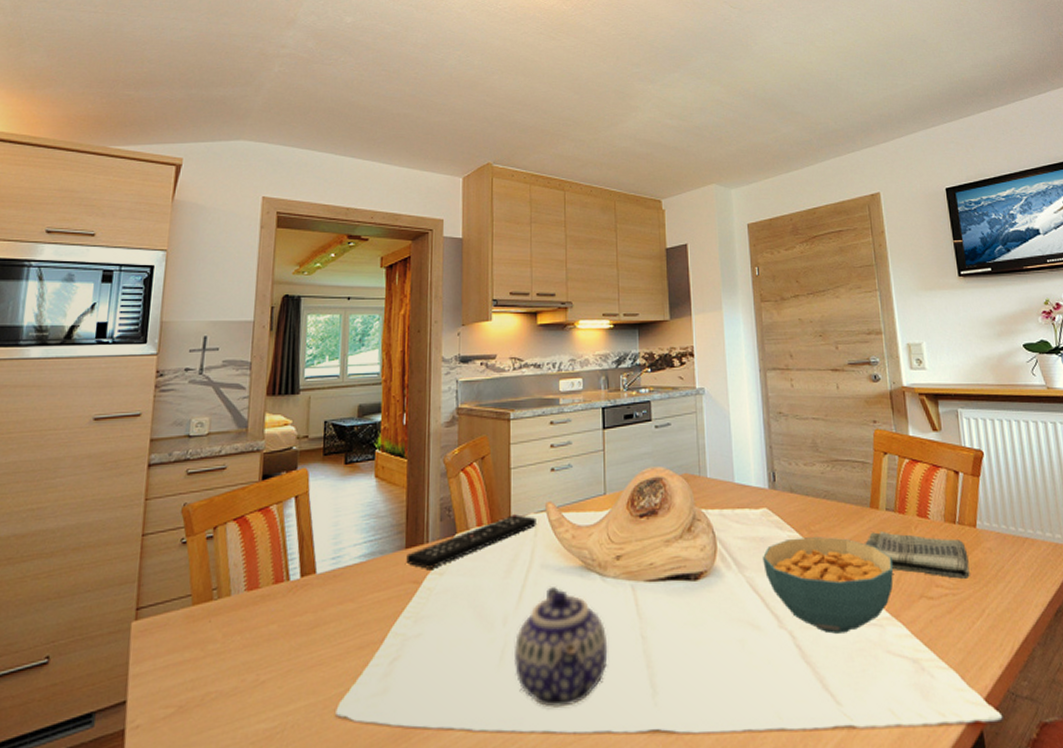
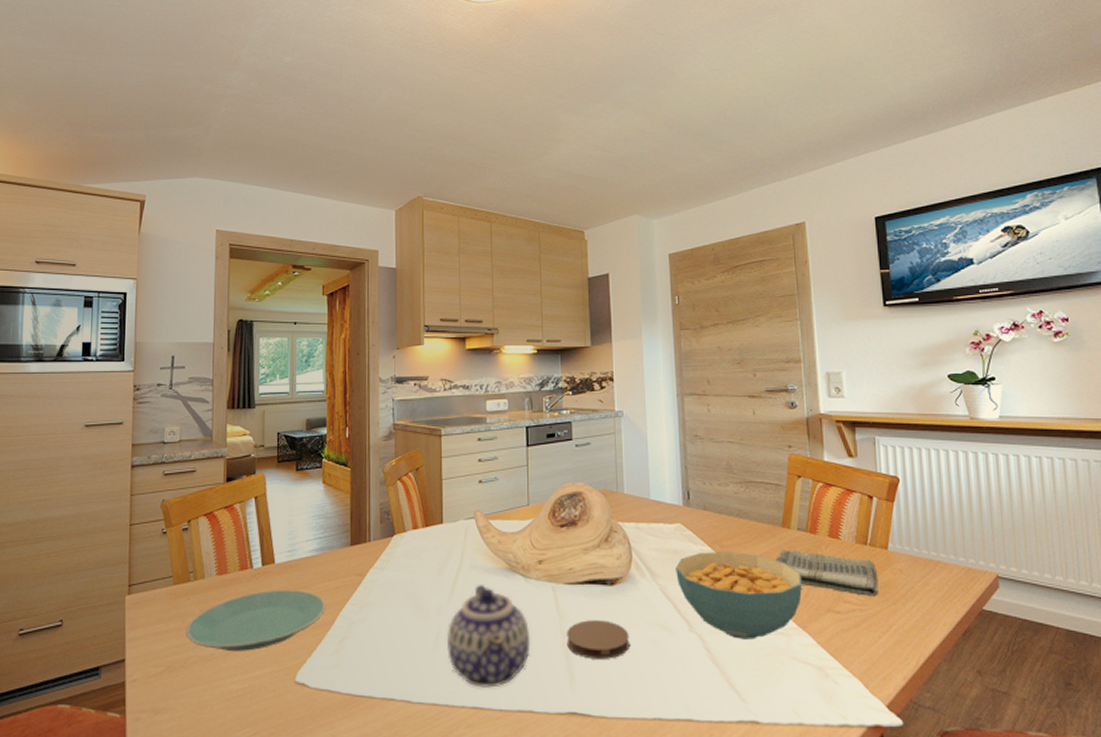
plate: none [204,604,374,683] -> present [186,590,325,651]
remote control: present [406,514,536,569] -> none [352,520,466,564]
coaster: none [647,620,716,666] -> present [566,620,630,659]

